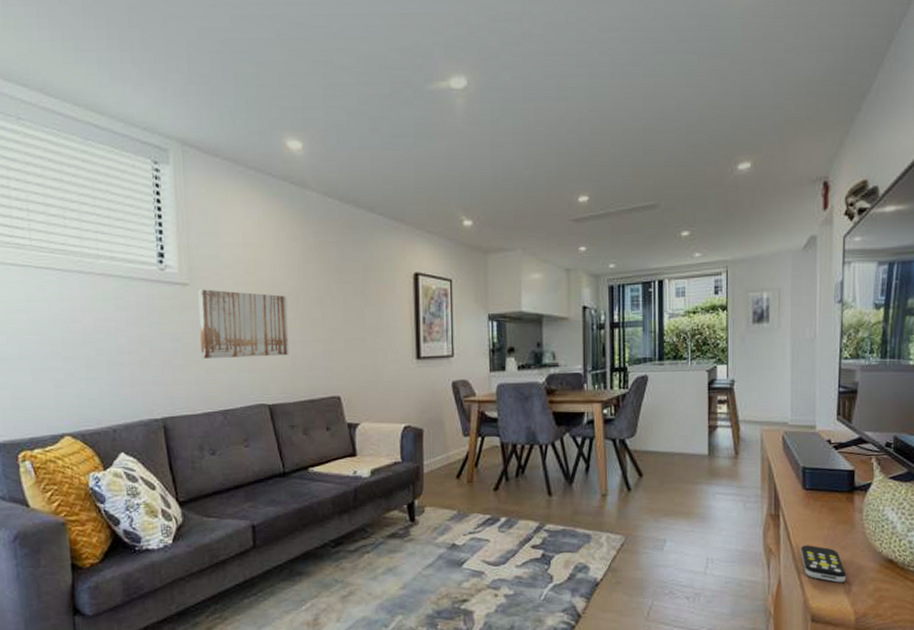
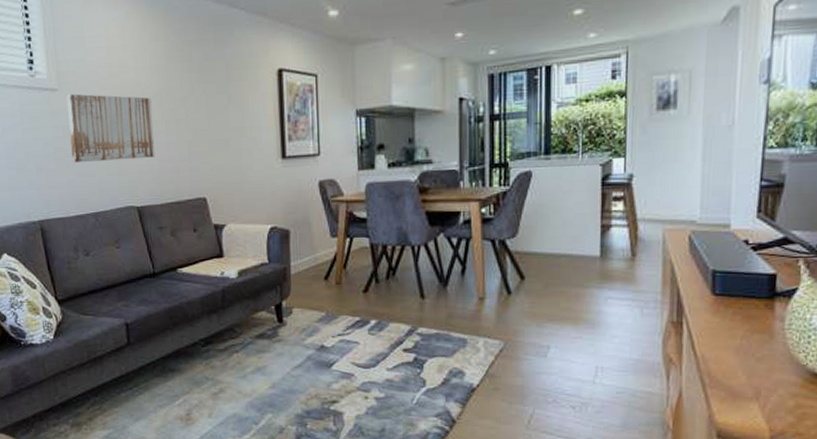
remote control: present [800,545,847,583] -> none [706,355,762,397]

